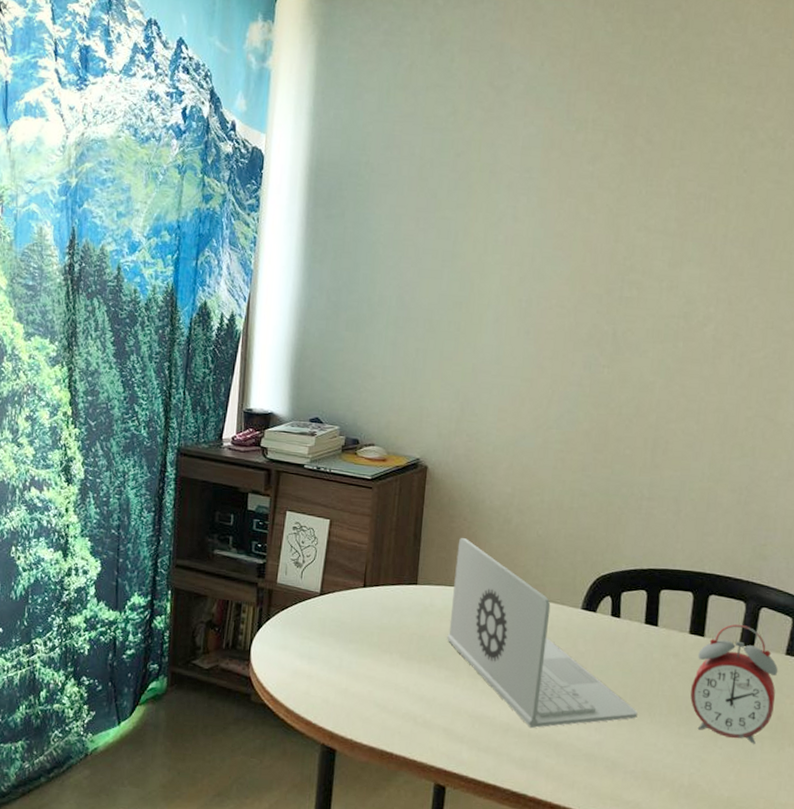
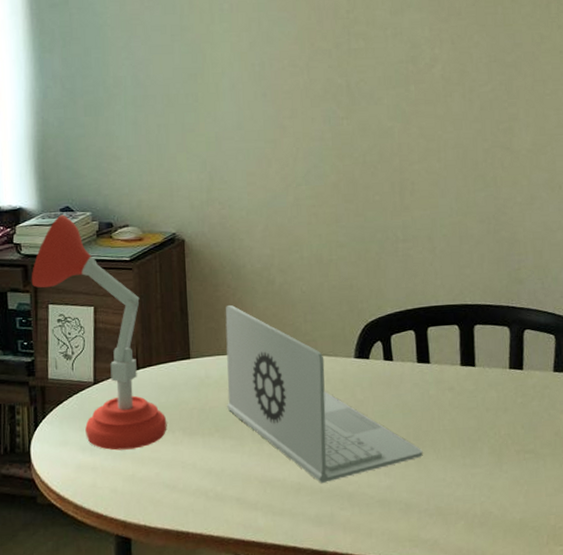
desk lamp: none [272,425,386,664] -> present [31,214,167,451]
alarm clock: present [690,624,779,744] -> none [469,349,550,463]

